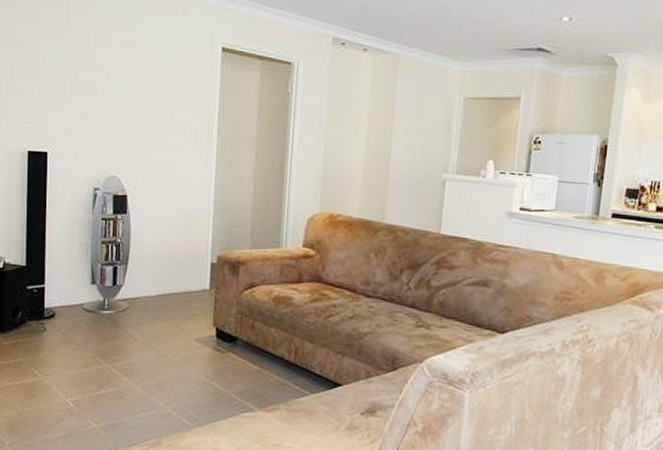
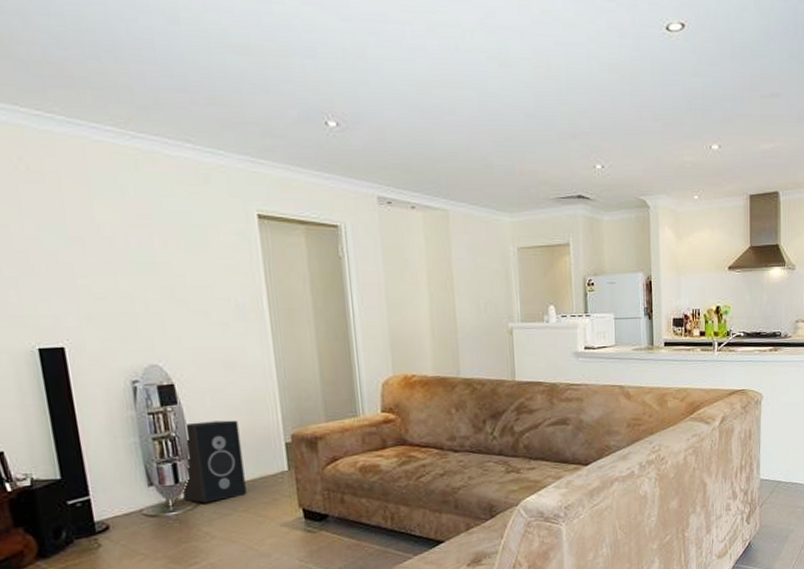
speaker: none [118,232,174,307] -> present [183,420,247,503]

